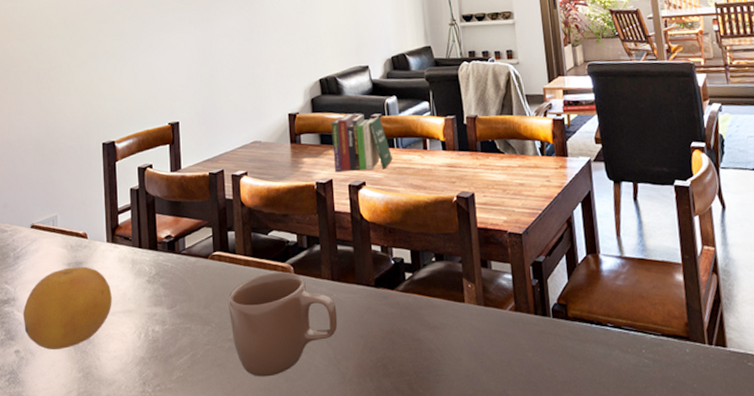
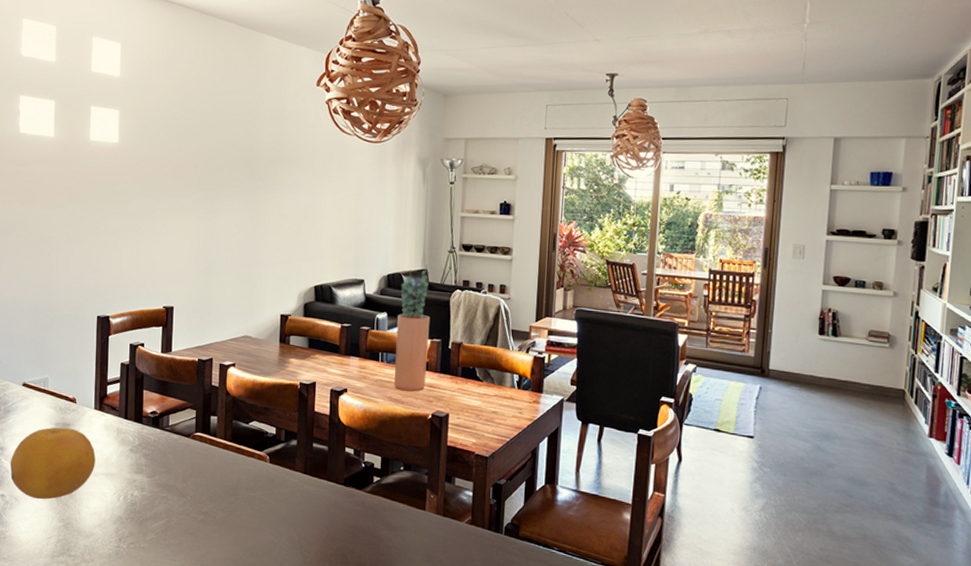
mug: present [227,271,338,377] -> none [204,459,306,550]
books: present [331,113,393,173] -> none [318,322,377,380]
vase: none [406,40,446,176] -> present [394,264,430,392]

